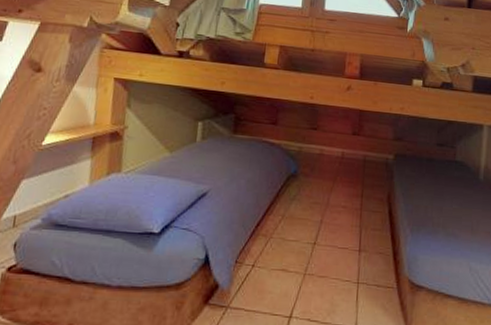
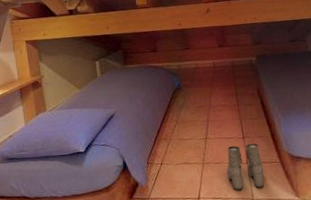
boots: none [331,258,377,316] -> present [227,143,264,190]

